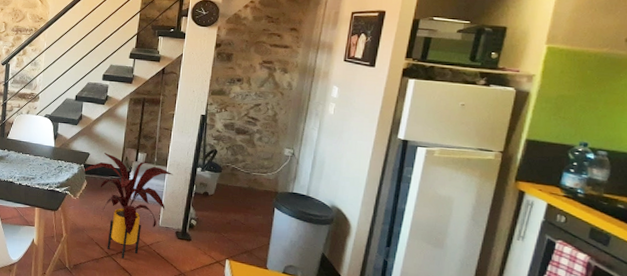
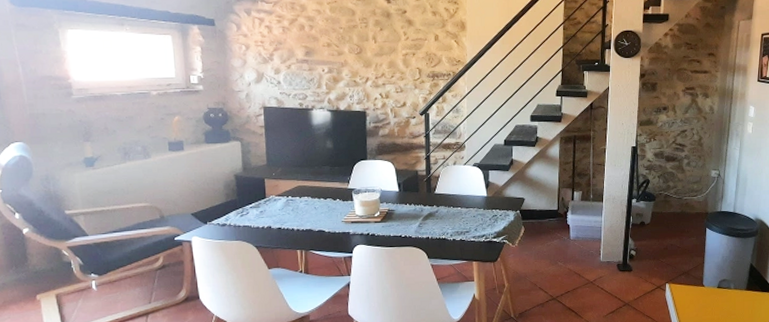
house plant: present [82,153,173,259] -> none [519,196,610,299]

